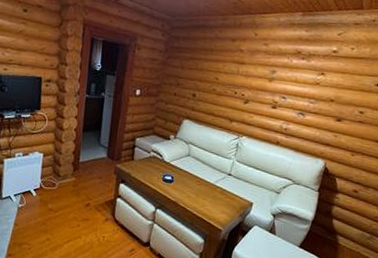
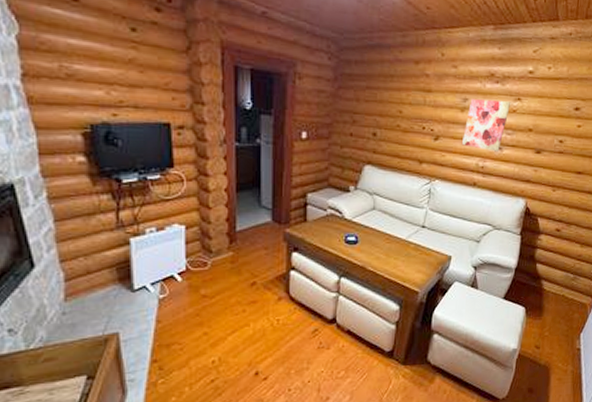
wall art: none [268,71,315,117] -> present [461,99,511,152]

